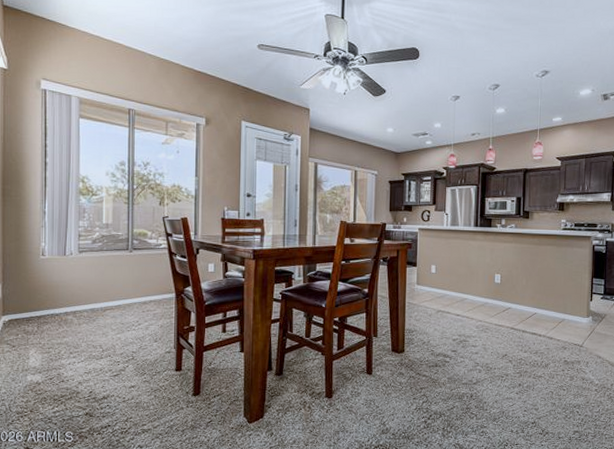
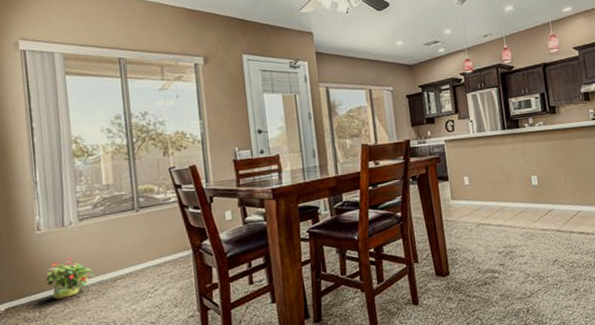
potted plant: none [45,283,87,319] -> present [45,257,94,299]

